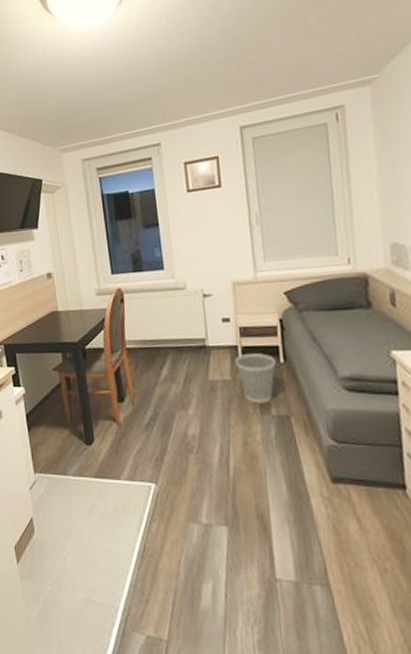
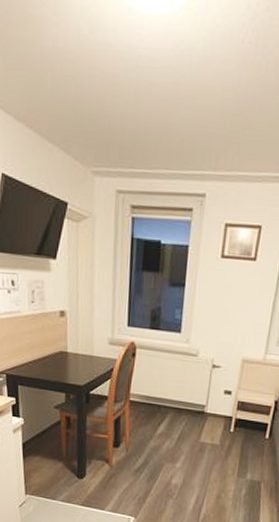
wastebasket: present [234,353,276,404] -> none [226,425,262,469]

